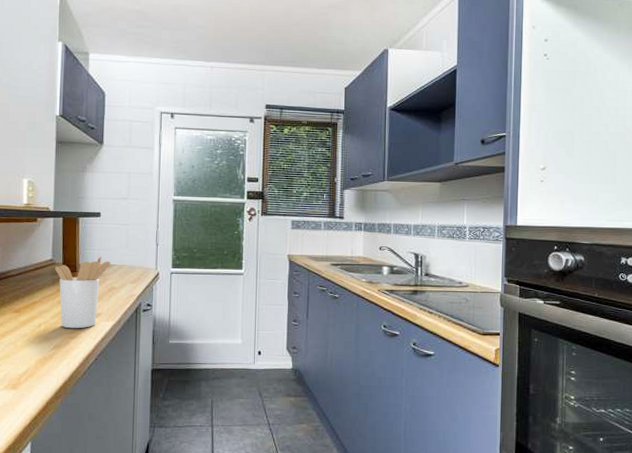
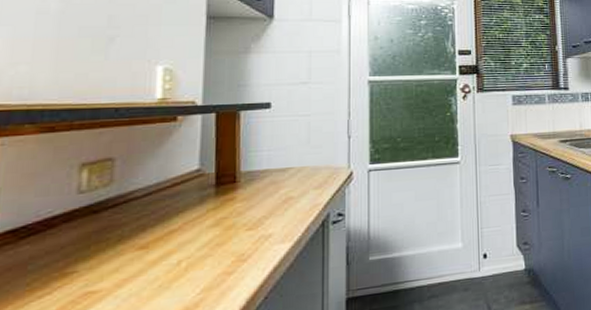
utensil holder: present [55,256,111,329] -> none [204,159,287,261]

